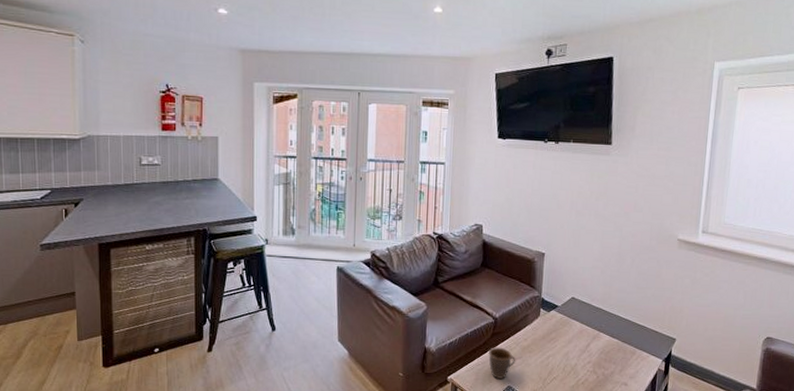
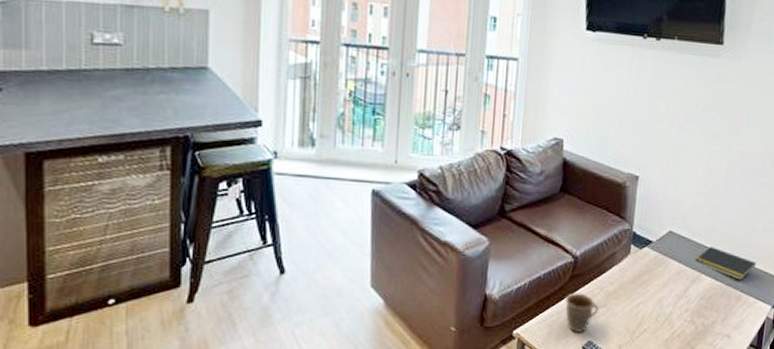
notepad: none [595,310,648,338] -> present [695,247,757,280]

